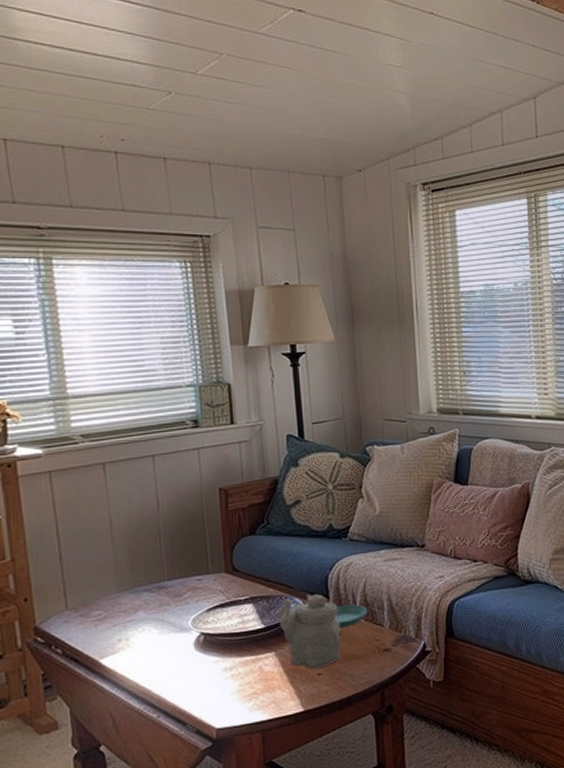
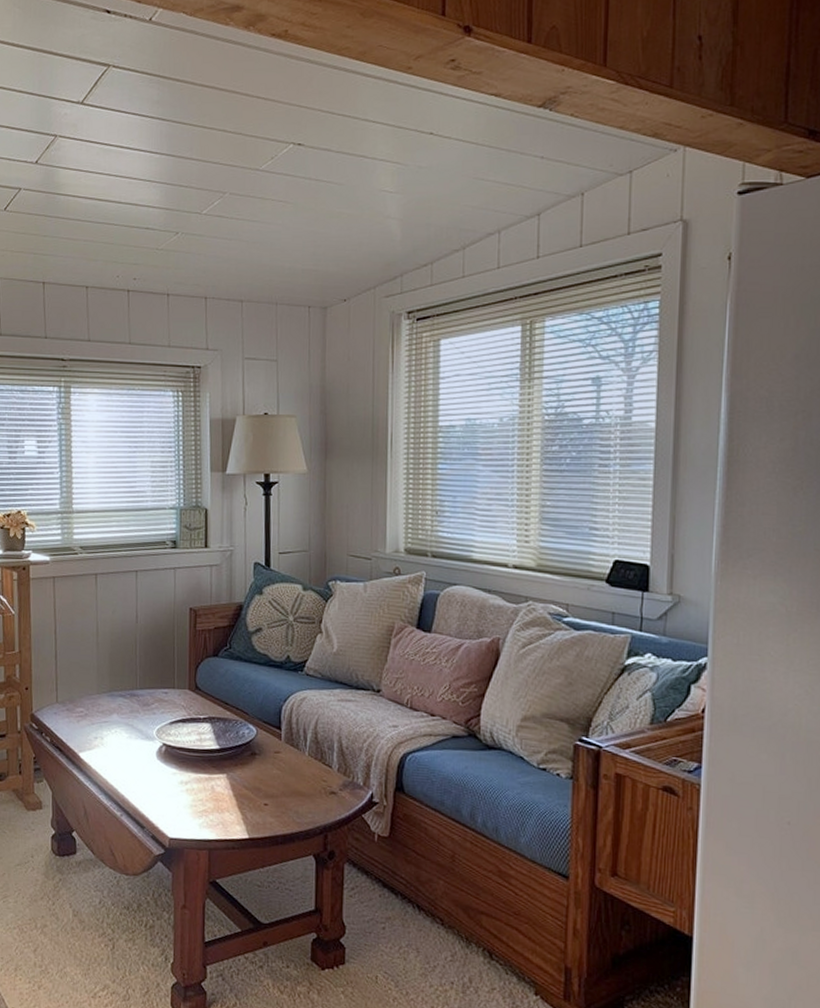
teapot: present [277,594,341,669] -> none [232,723,289,799]
saucer: present [335,604,368,629] -> none [285,739,318,763]

